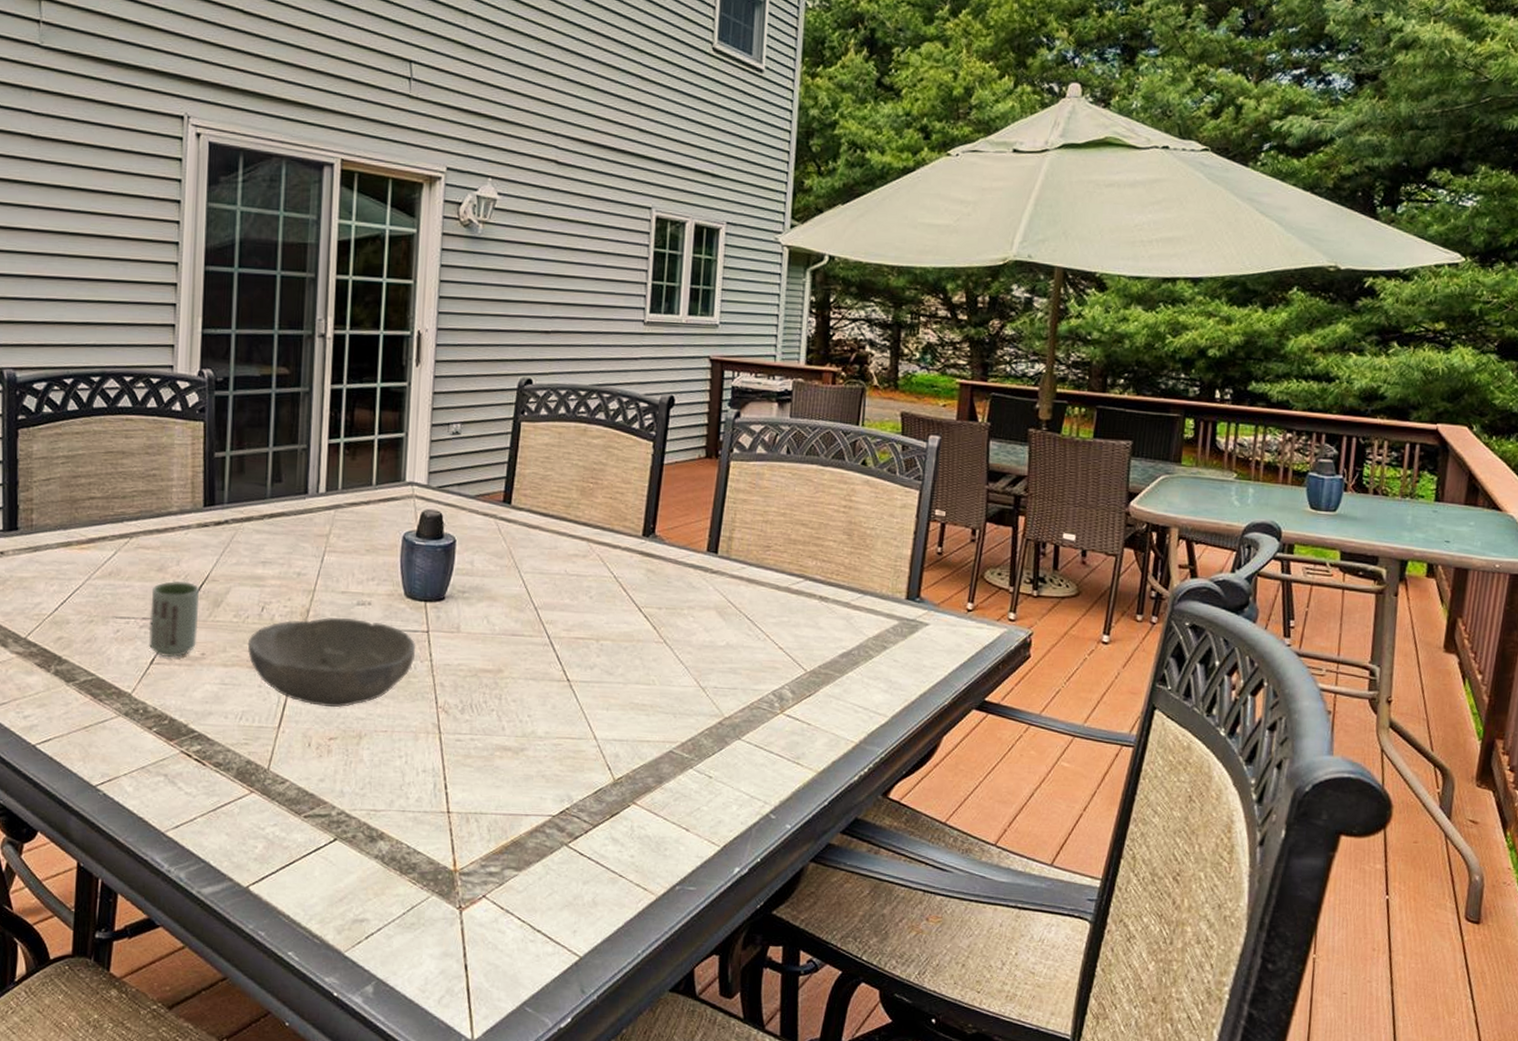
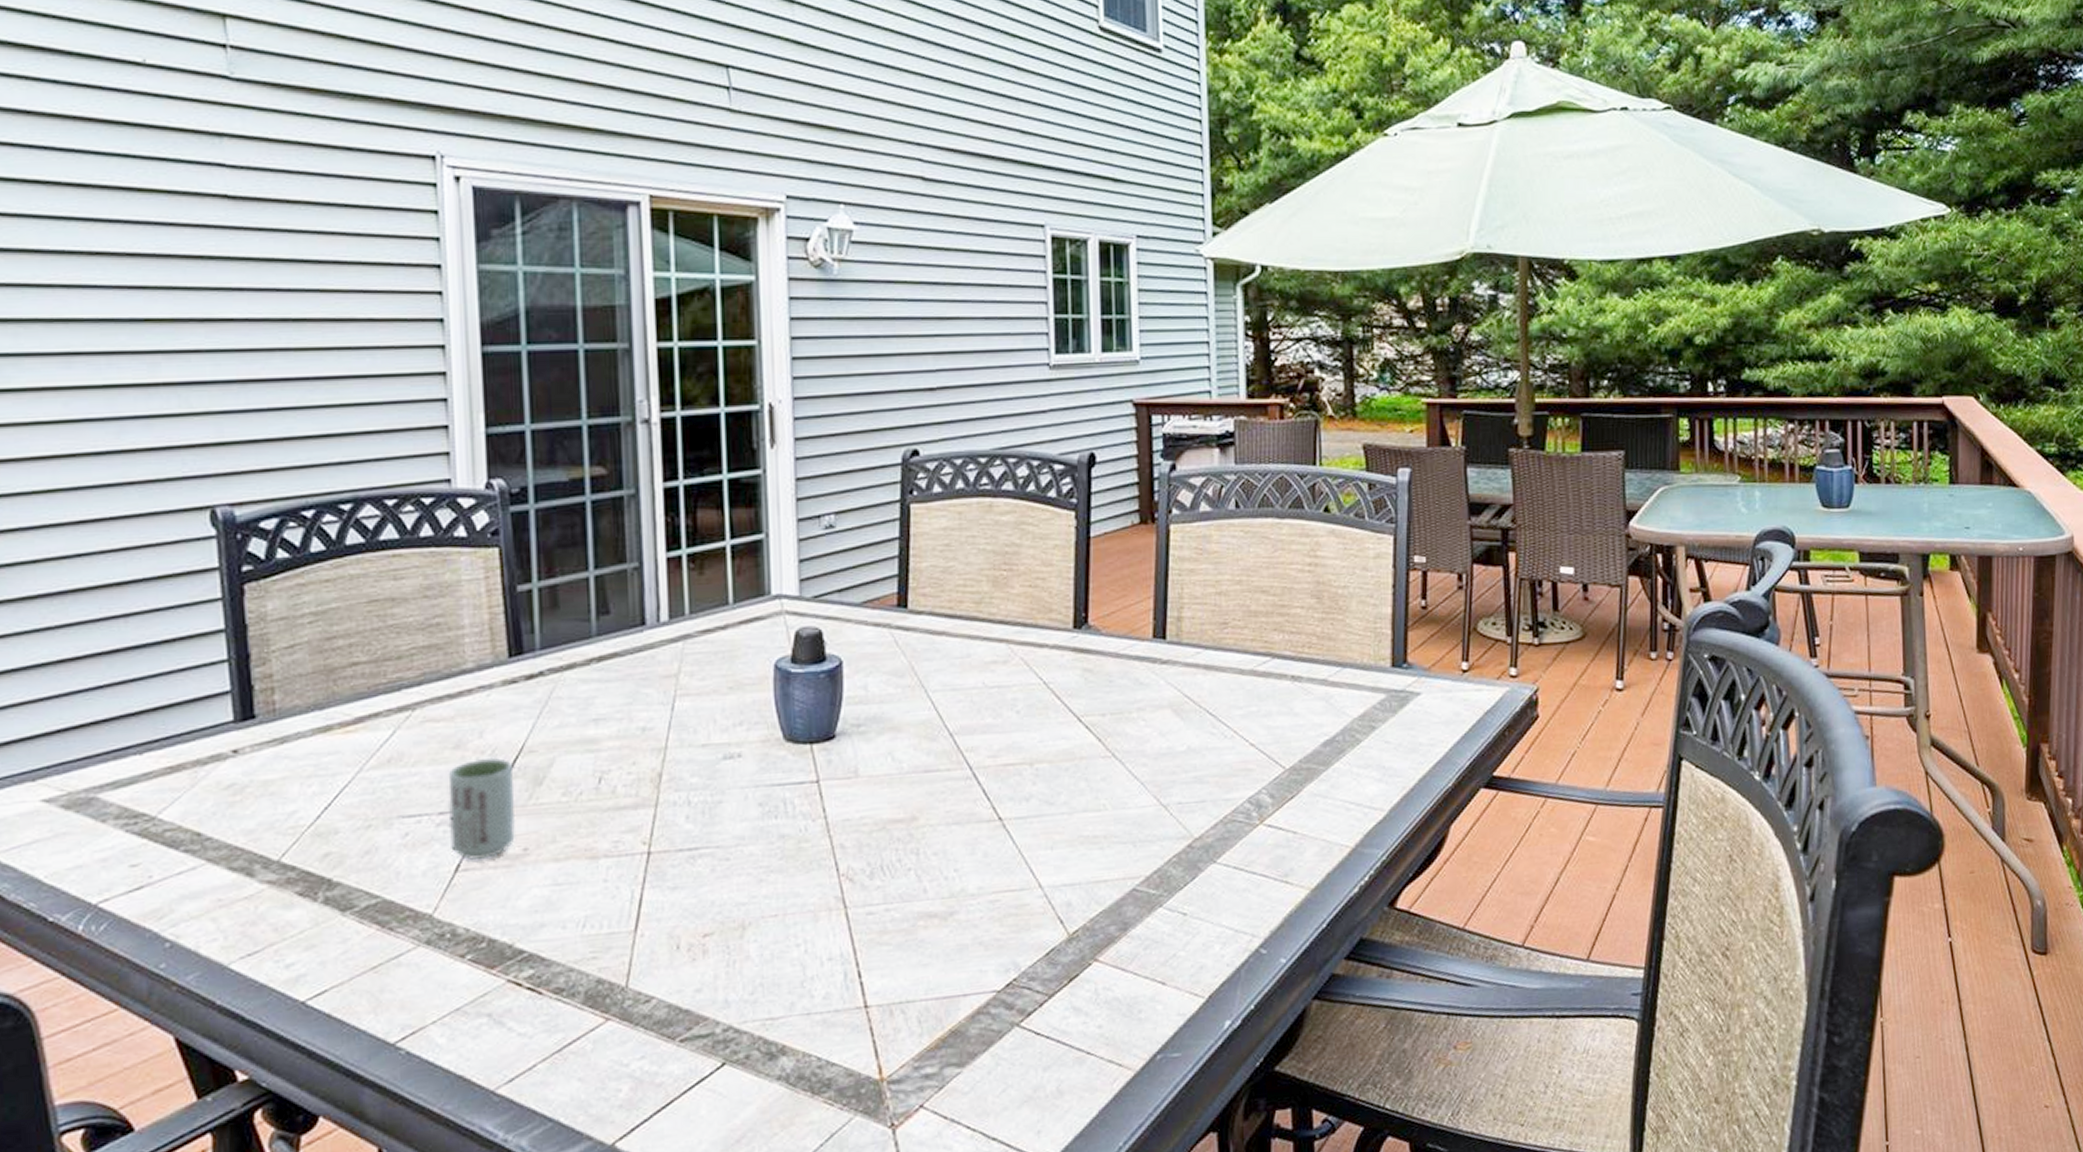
bowl: present [247,618,416,708] -> none [583,776,805,896]

